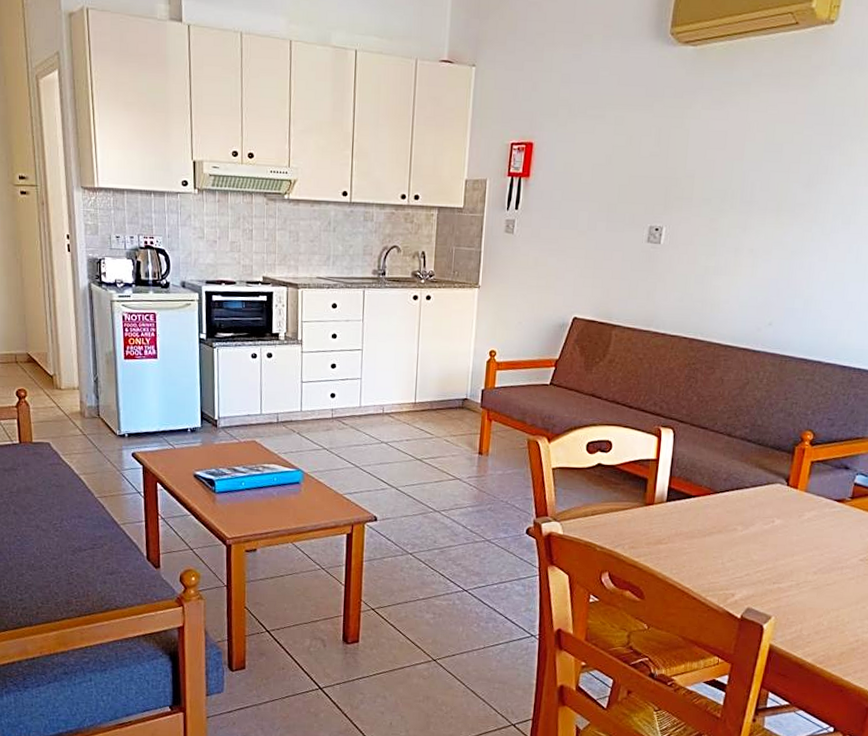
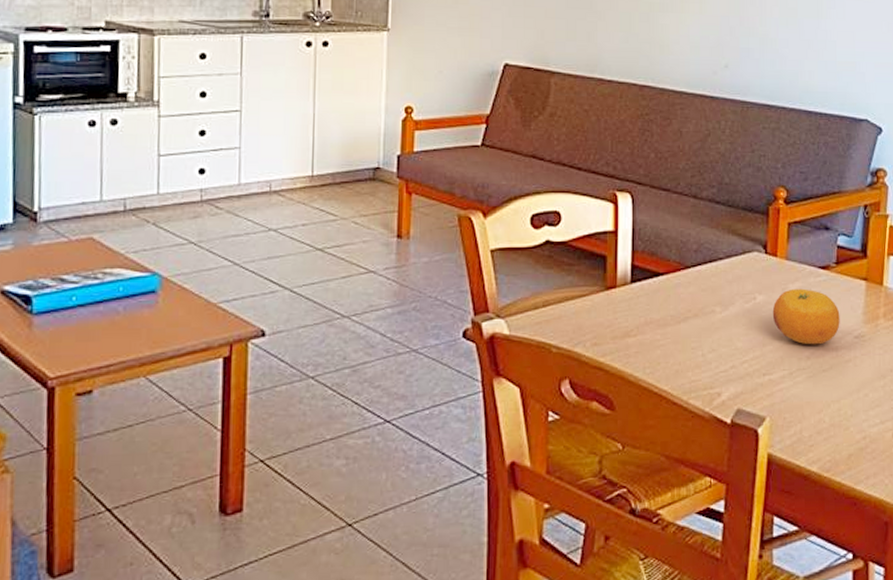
fruit: none [787,516,849,564] -> present [772,288,840,345]

